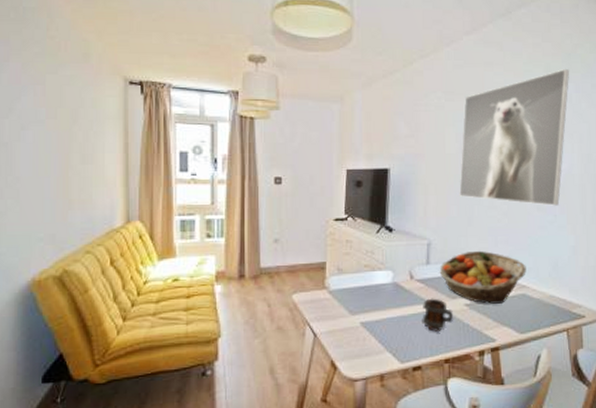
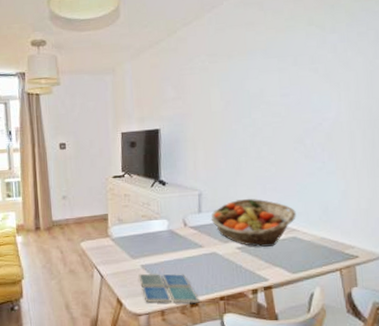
drink coaster: none [357,332,423,367] -> present [138,273,199,304]
mug: present [422,298,454,332] -> none [197,242,227,273]
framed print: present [459,69,569,206] -> none [226,20,333,154]

